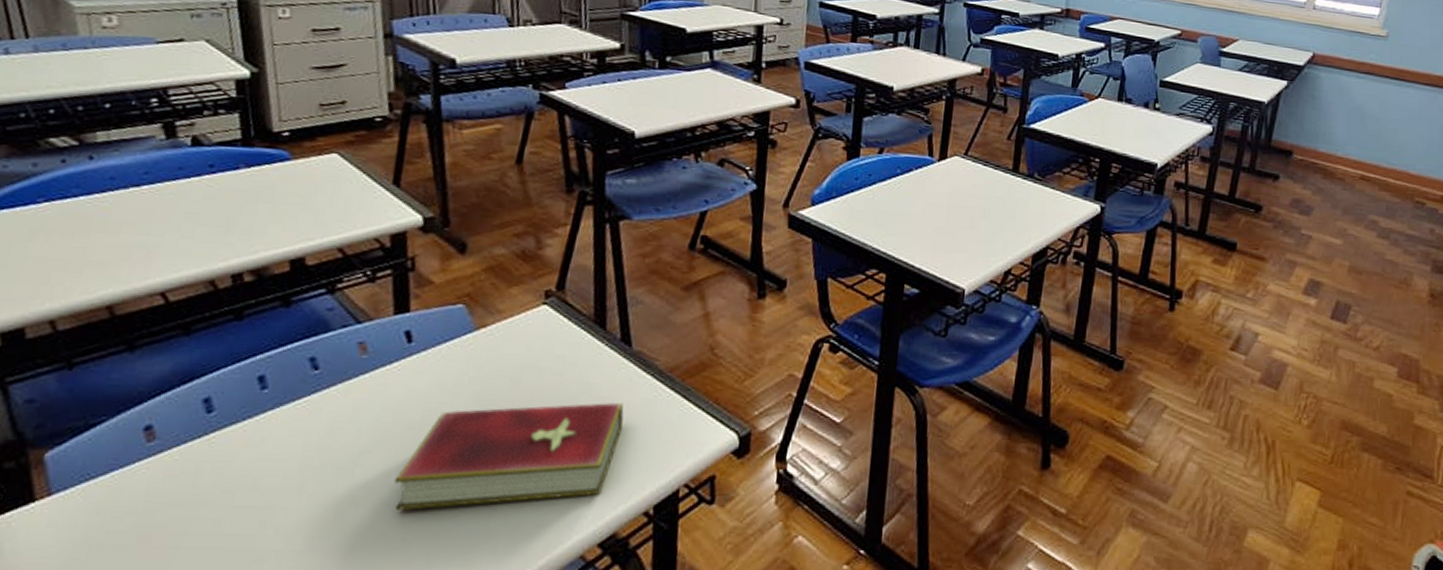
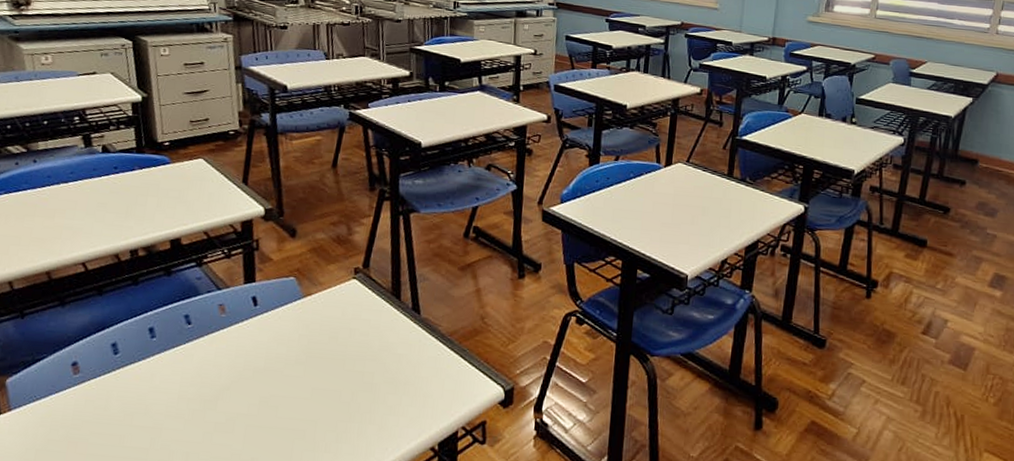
hardcover book: present [394,402,624,510] -> none [245,358,415,436]

